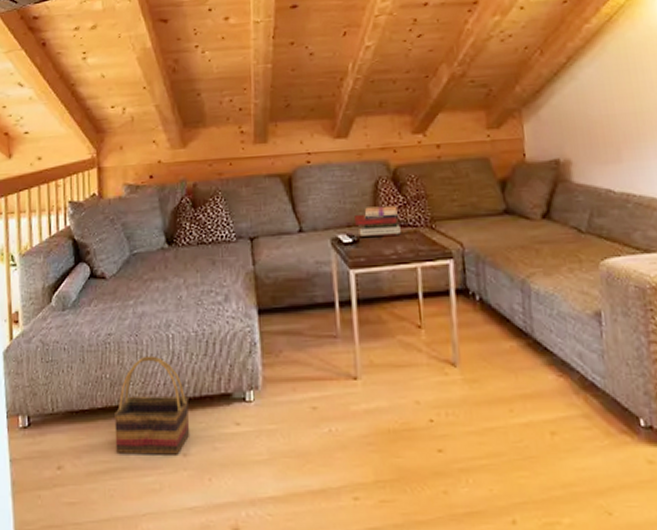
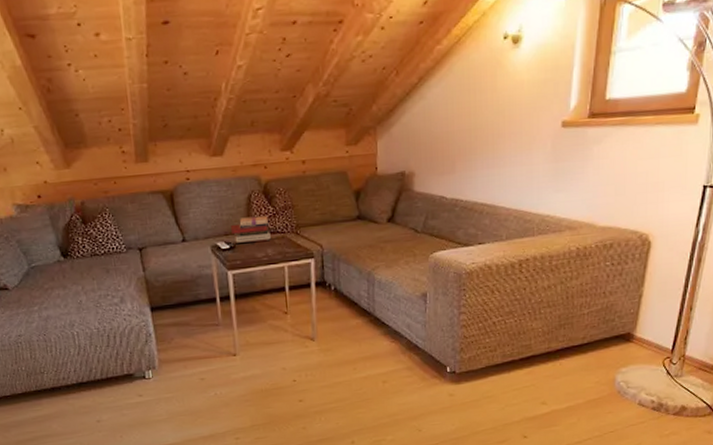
basket: present [113,355,189,455] -> none [33,349,101,425]

